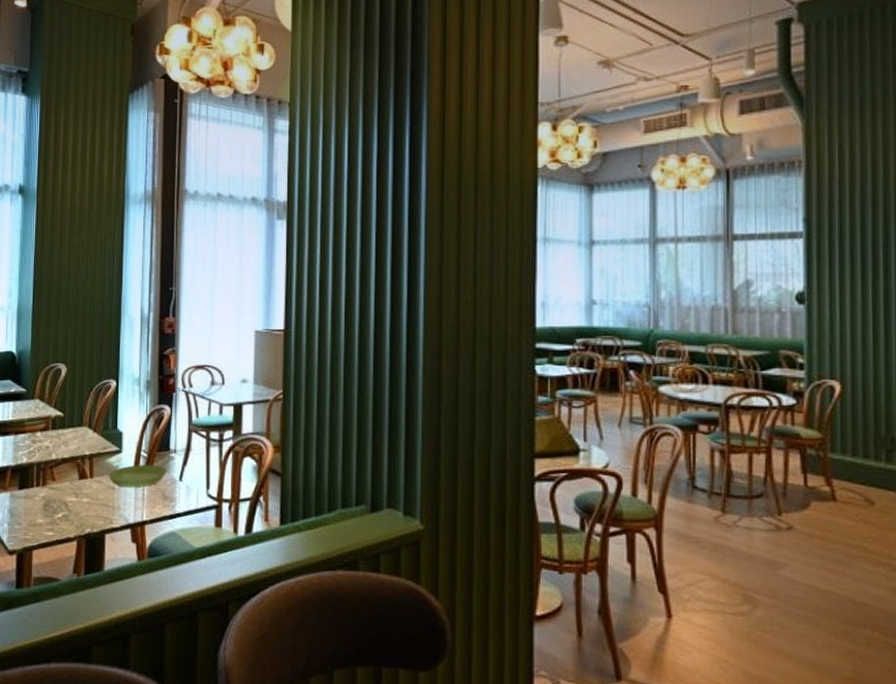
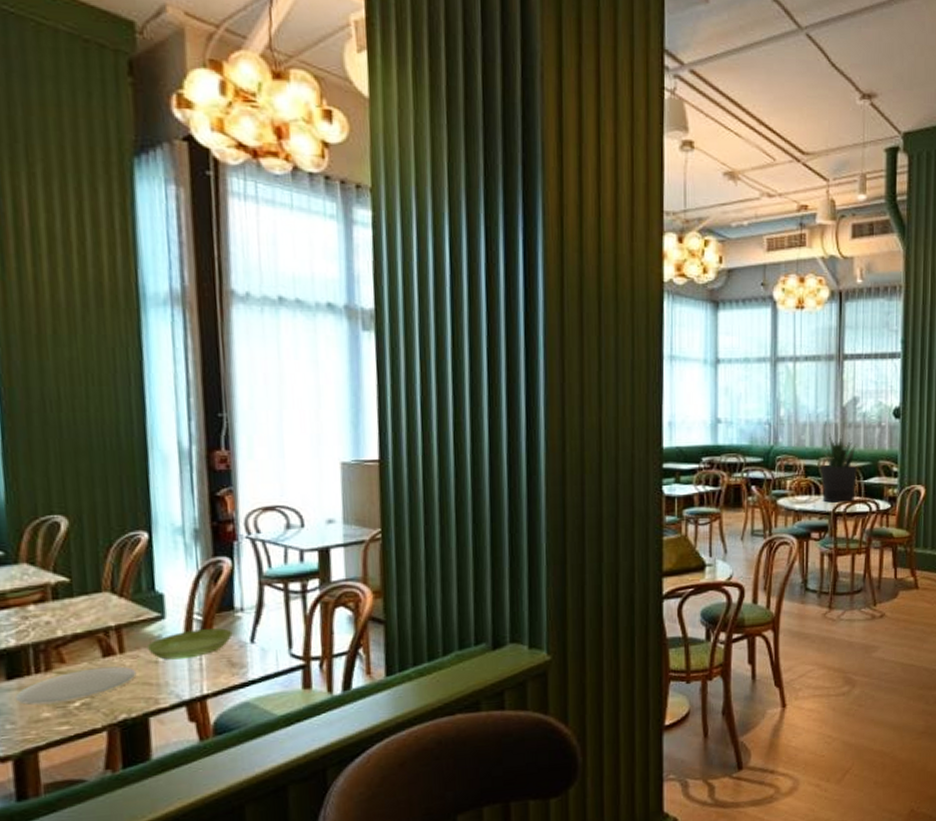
plate: none [22,487,100,513] -> present [15,666,137,706]
planter: none [708,318,753,396] -> present [820,433,857,504]

